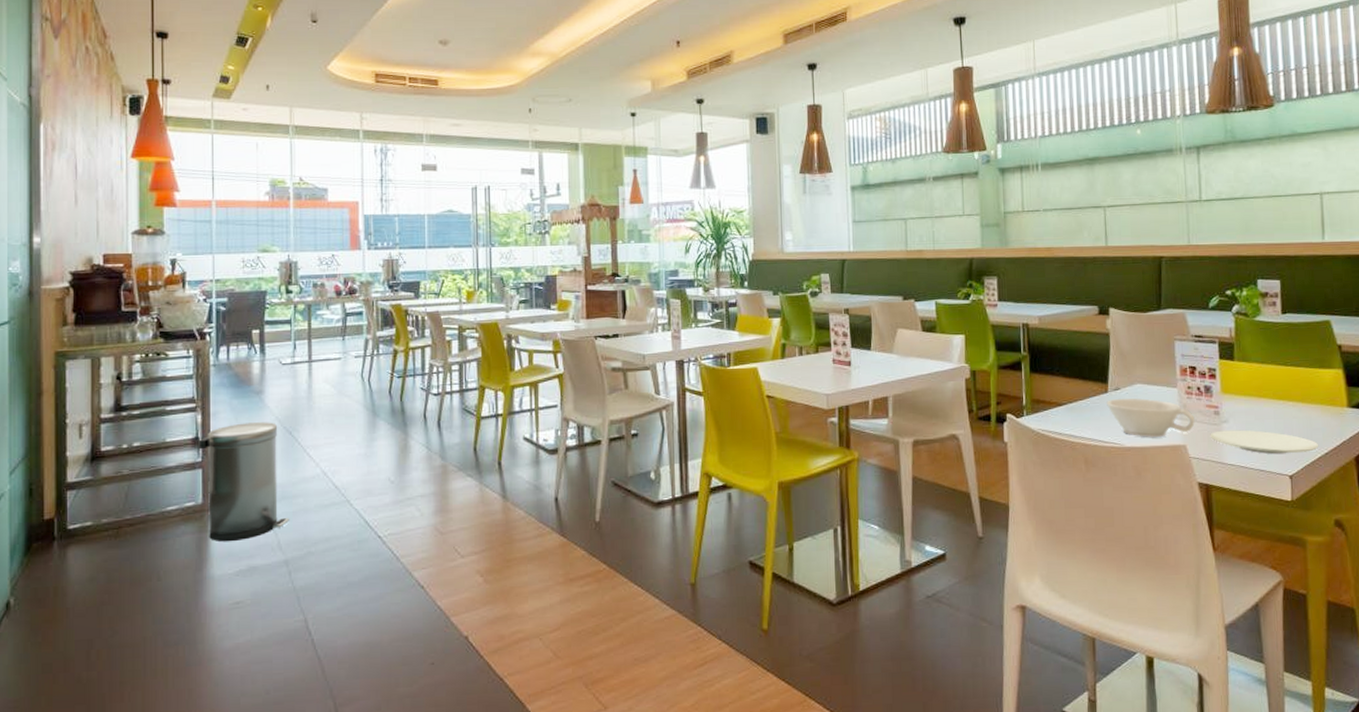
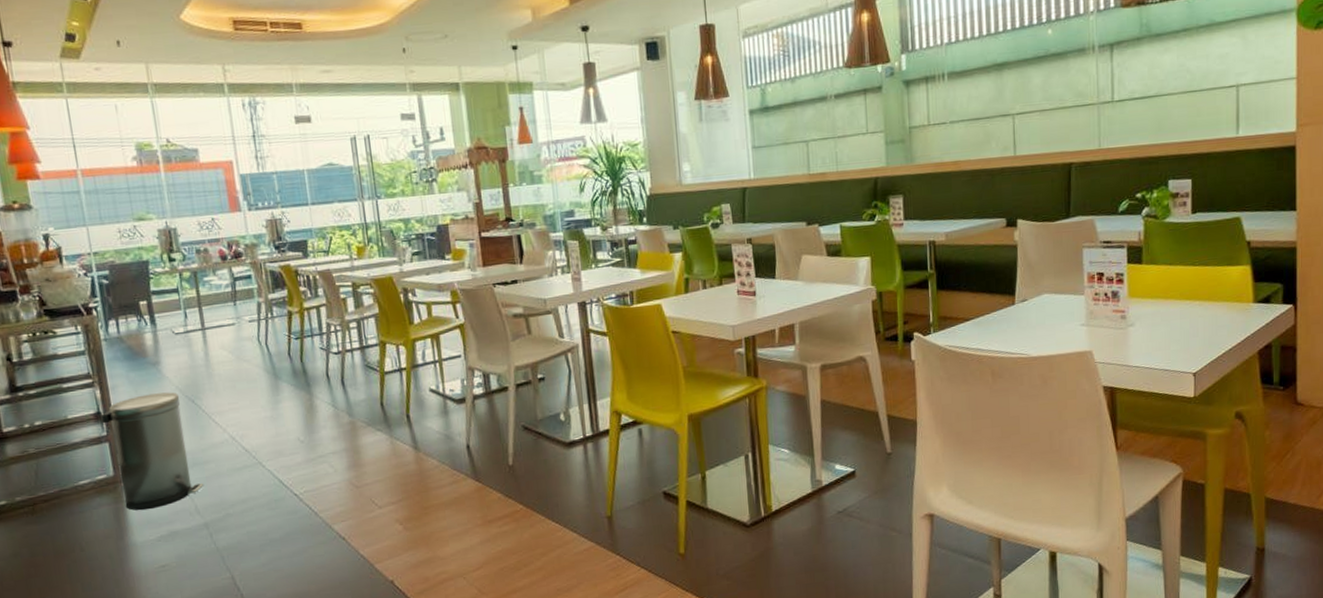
cup: present [1107,398,1195,437] -> none [1014,308,1101,346]
plate: present [1210,429,1319,455] -> none [1116,331,1224,354]

